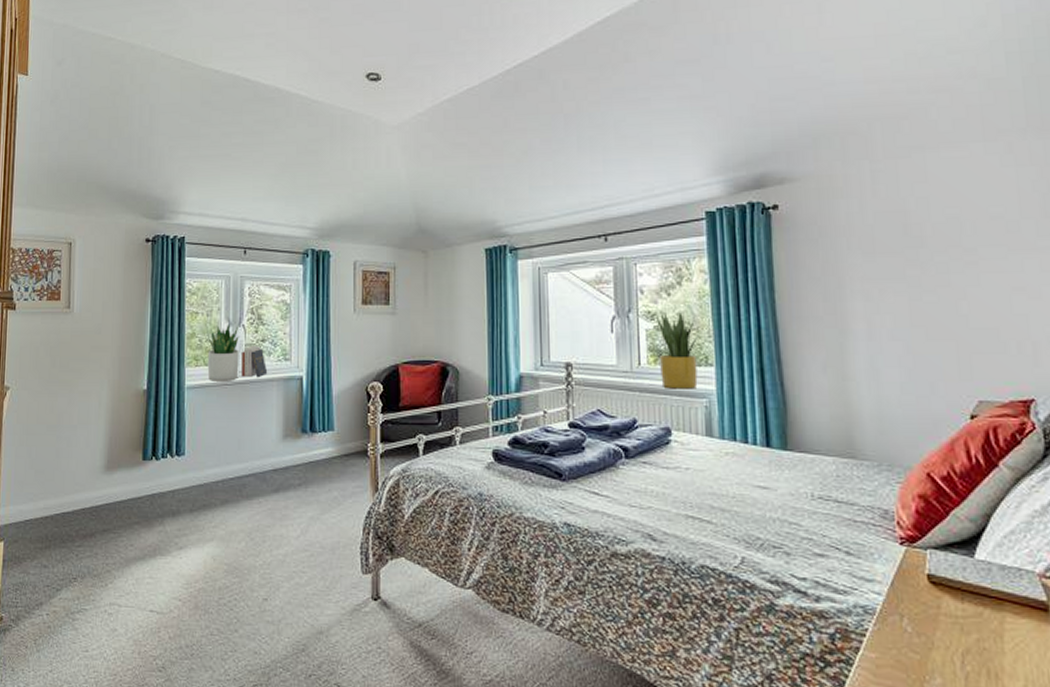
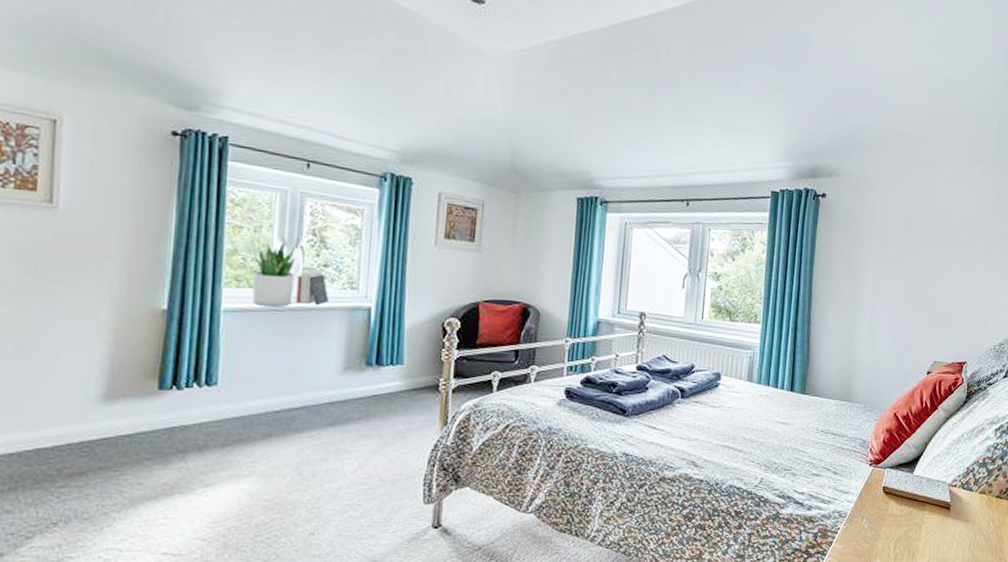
planter: present [655,309,702,389] -> none [718,273,755,342]

